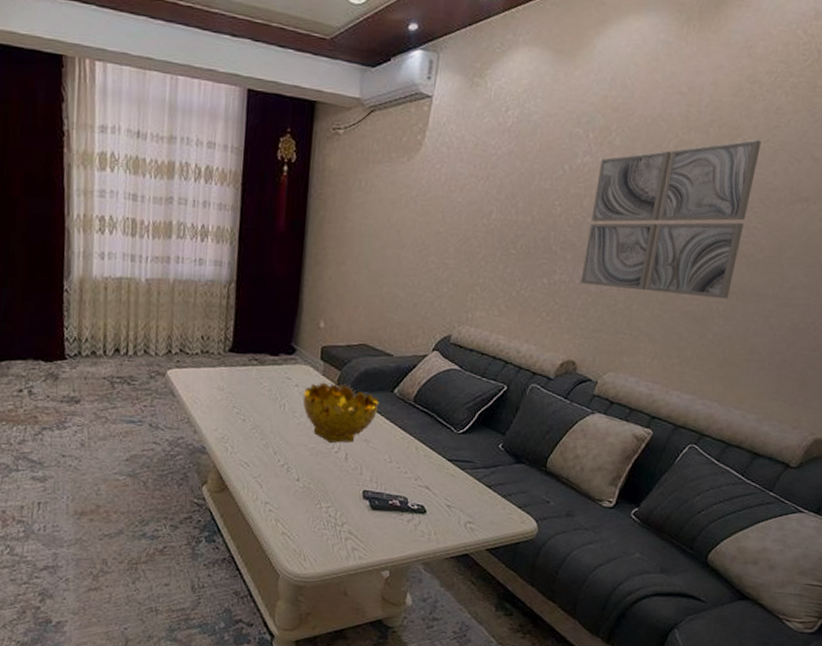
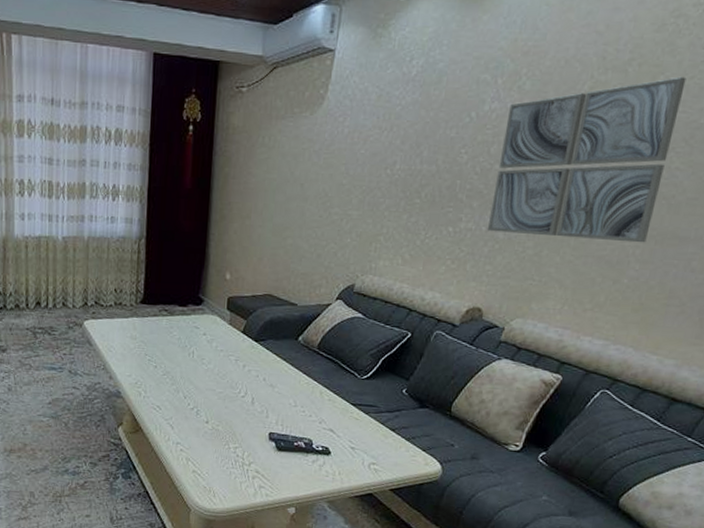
decorative bowl: present [302,382,379,443] -> none [210,330,284,388]

